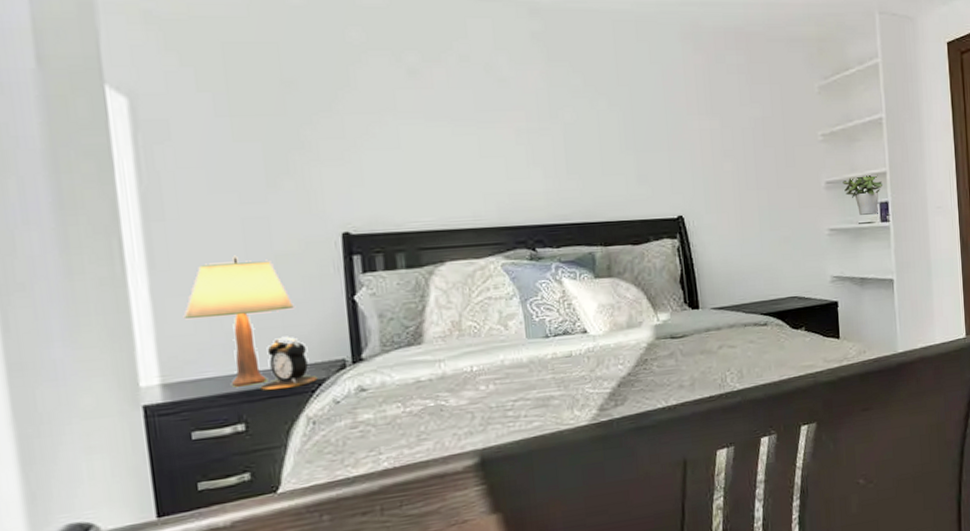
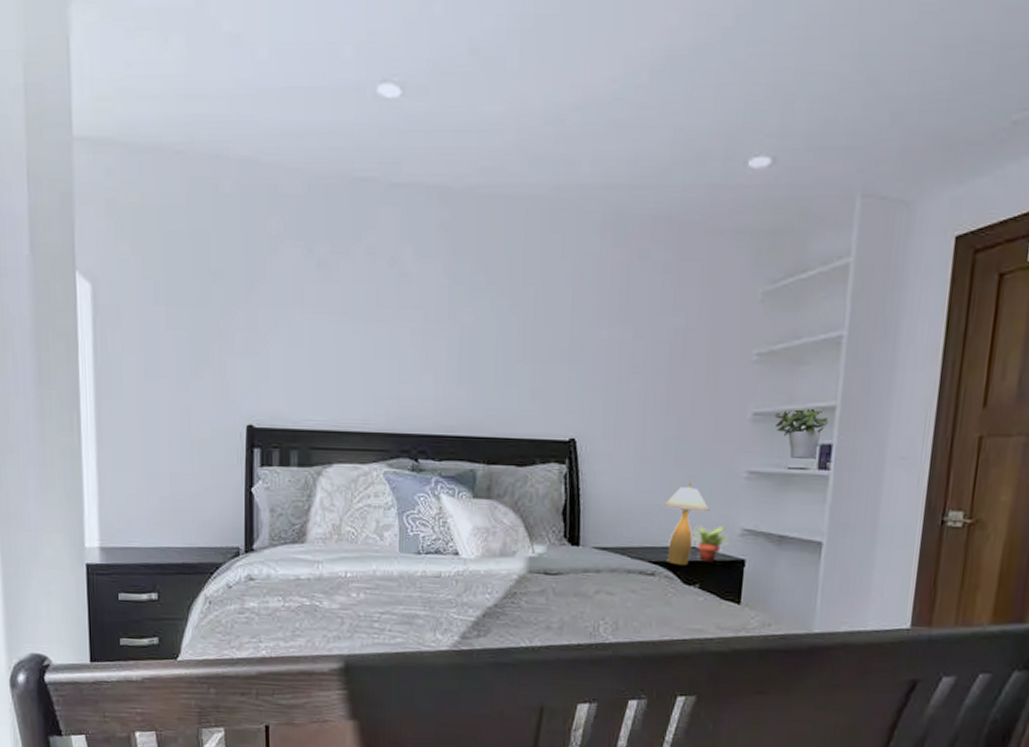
table lamp: present [183,257,294,387] -> none [119,439,203,560]
alarm clock: present [260,337,316,391] -> none [171,519,215,568]
table lamp: none [766,243,804,314] -> present [663,483,710,566]
succulent plant: none [794,275,823,308] -> present [693,525,730,563]

